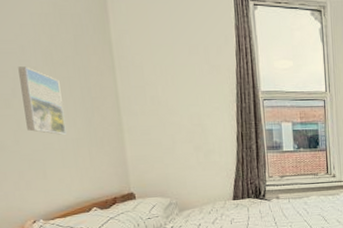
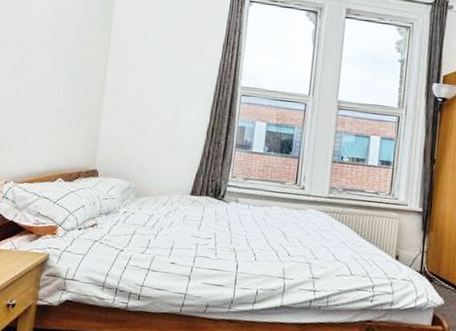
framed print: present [18,66,67,135] -> none [23,39,60,105]

